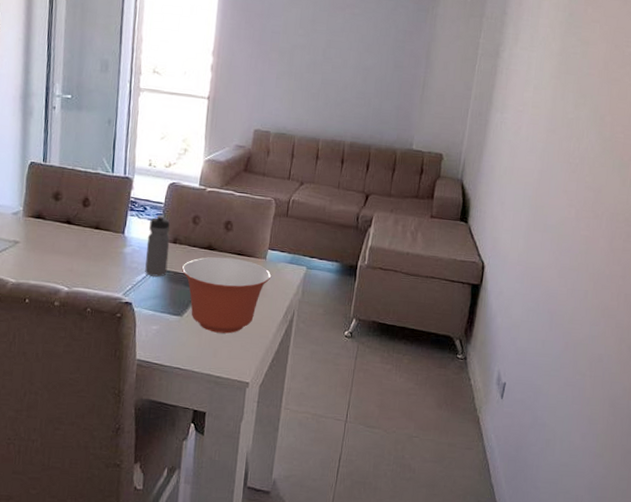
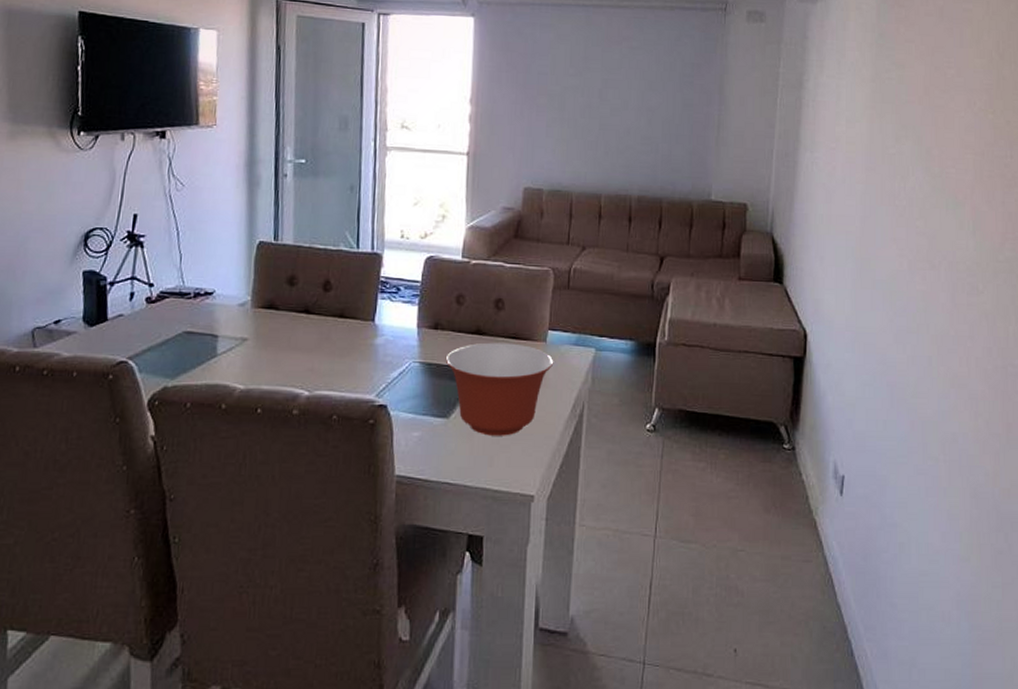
water bottle: present [145,214,170,277] -> none [401,295,430,371]

